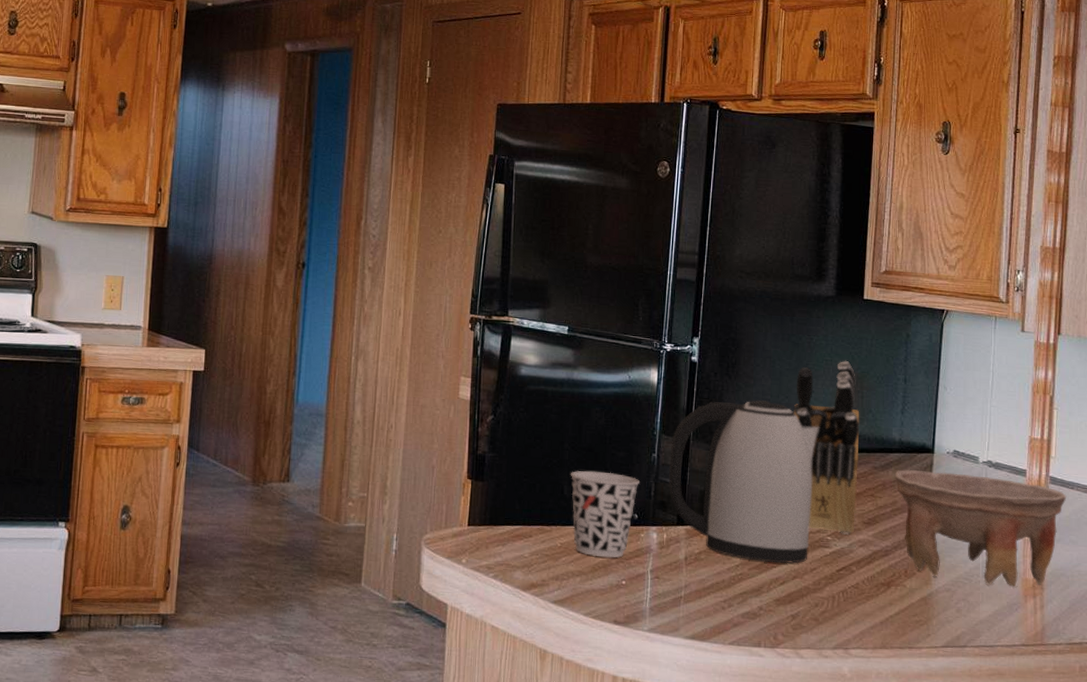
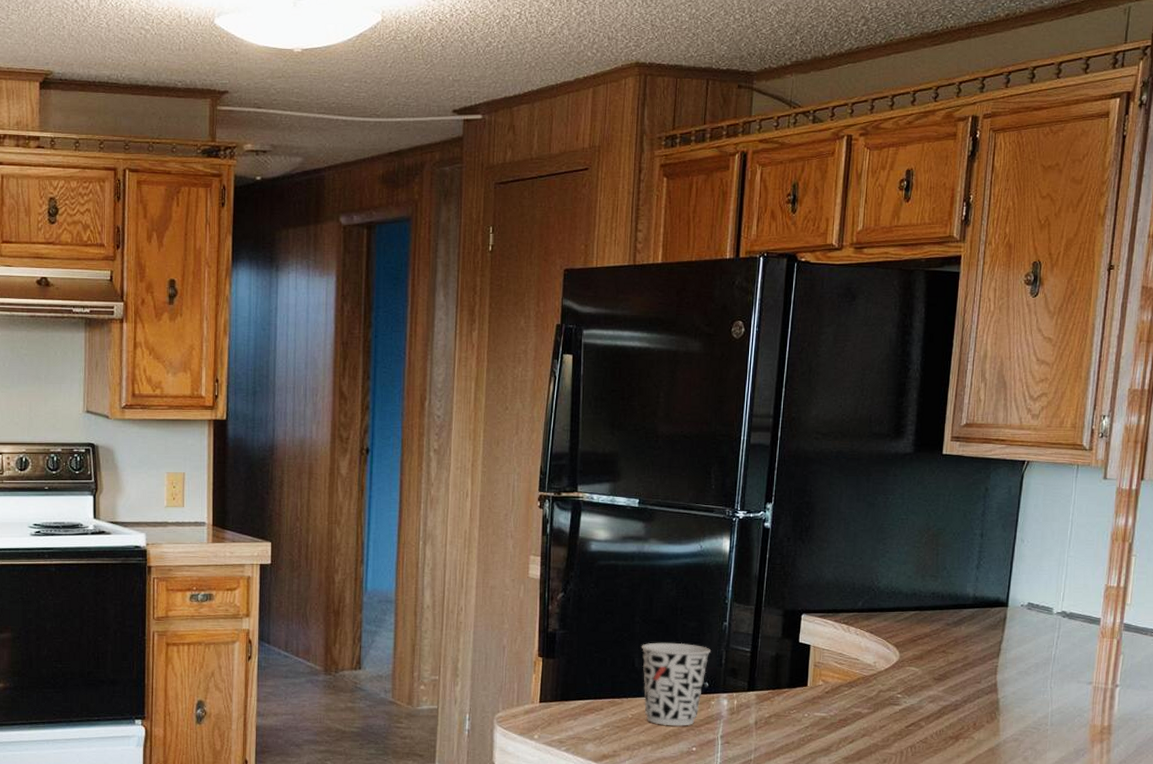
kettle: present [668,399,819,564] -> none [739,562,893,723]
knife block: present [793,361,860,535] -> none [867,519,934,691]
bowl: present [895,469,1067,587] -> none [968,624,1140,733]

